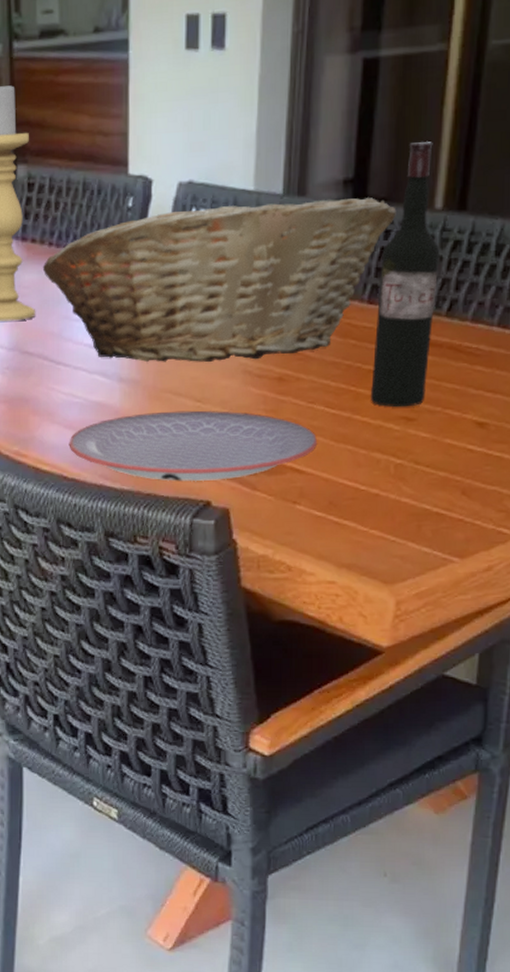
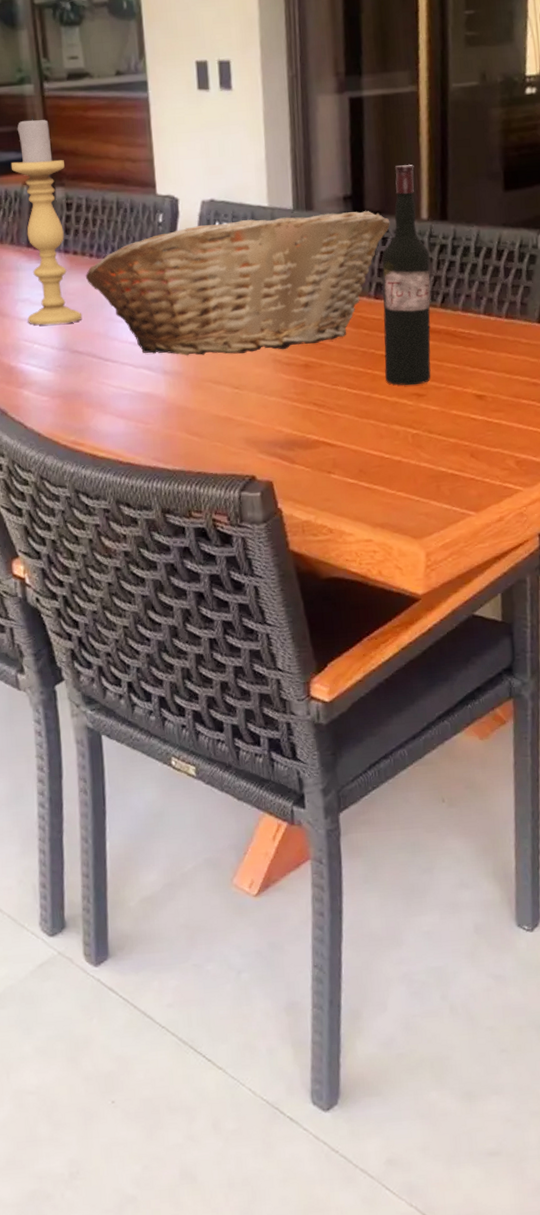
plate: present [69,410,318,481] -> none [121,395,344,460]

